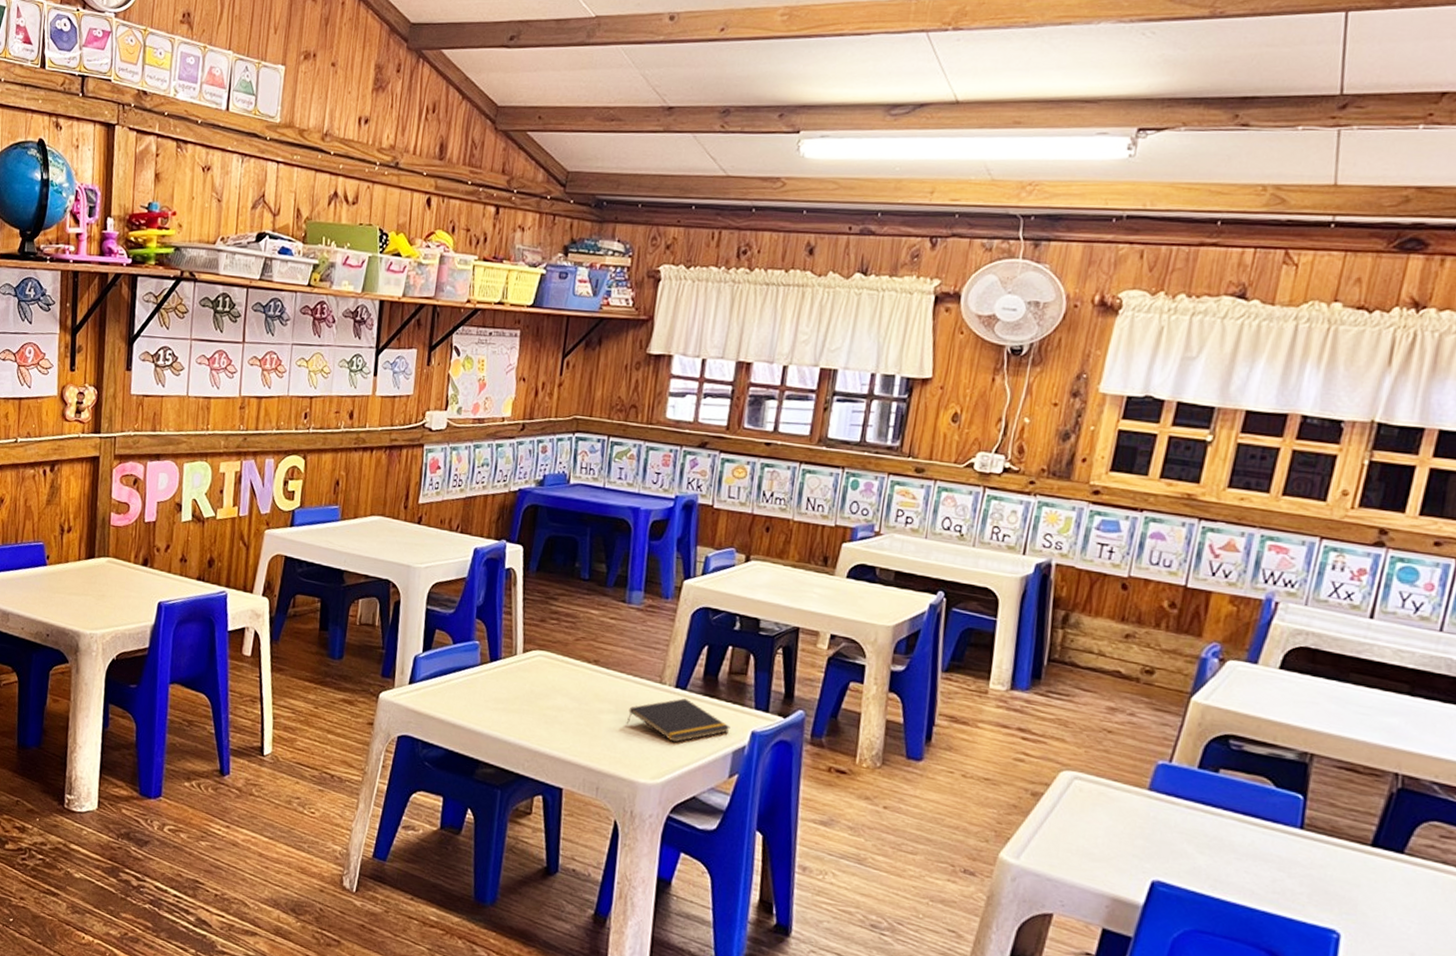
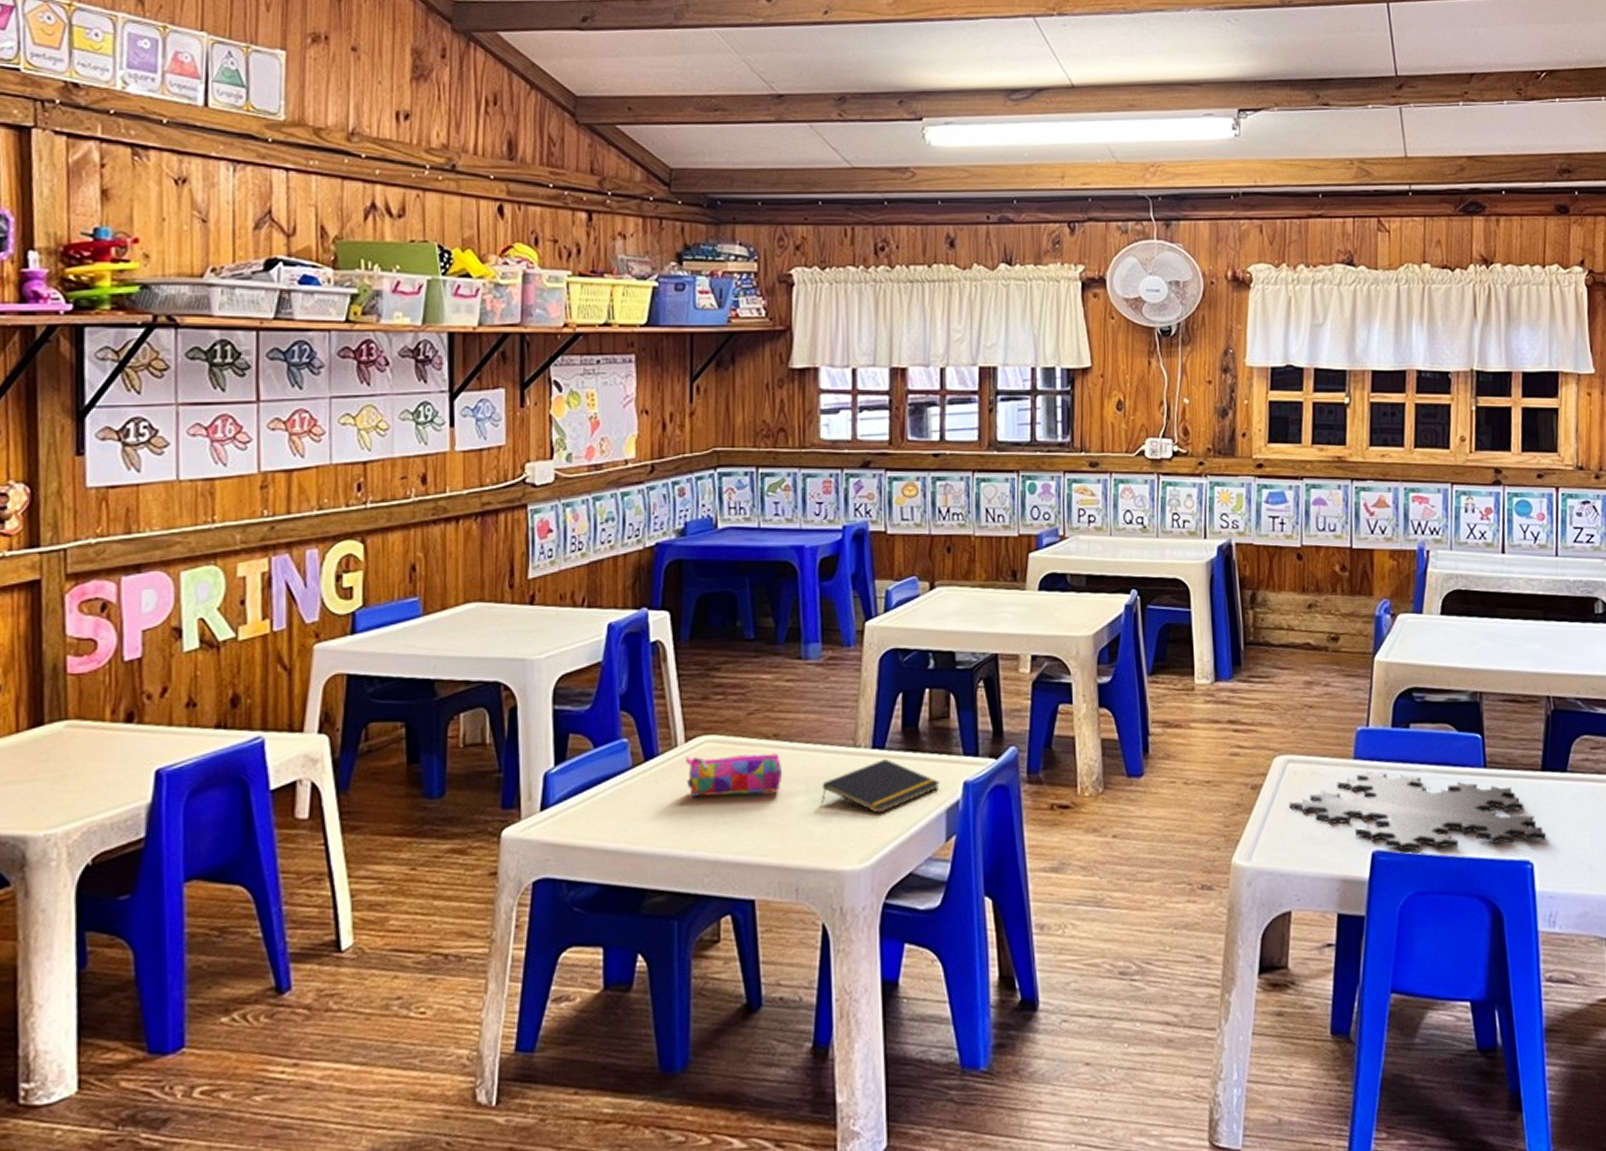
pencil case: none [520,664,598,707] -> present [686,753,783,797]
puzzle: none [1068,804,1364,915] -> present [1288,771,1547,851]

